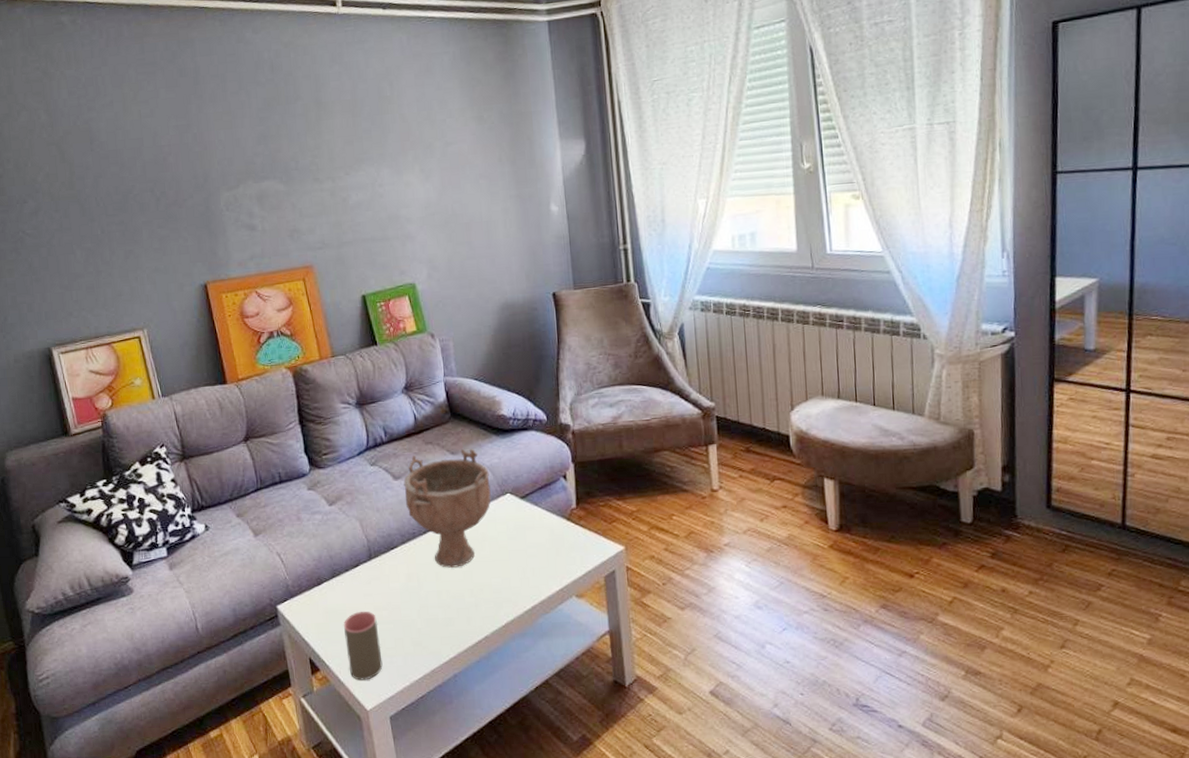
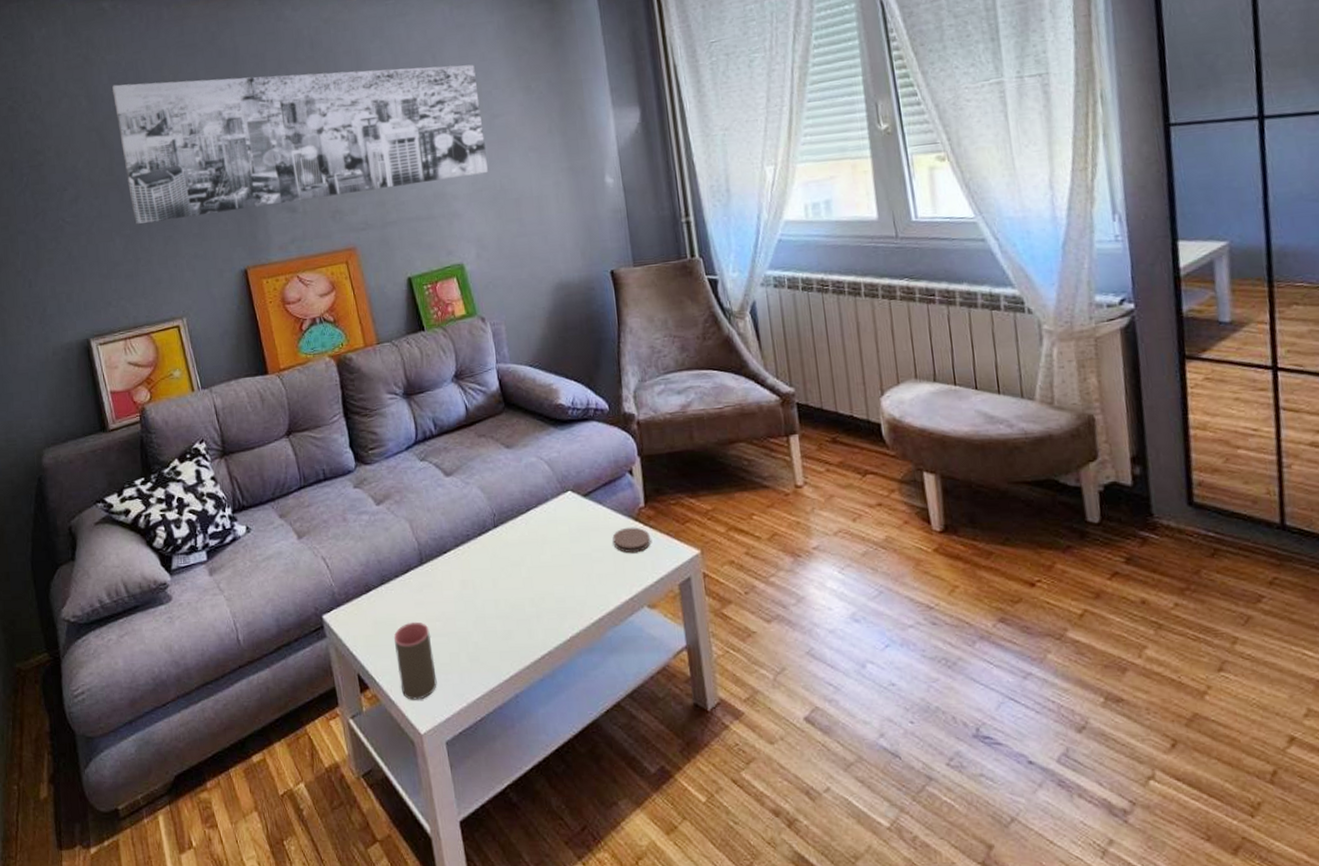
wall art: none [72,93,442,239] -> present [112,64,489,225]
decorative bowl: present [403,448,491,568] -> none [455,441,551,574]
coaster: none [546,526,581,550] -> present [612,527,651,554]

